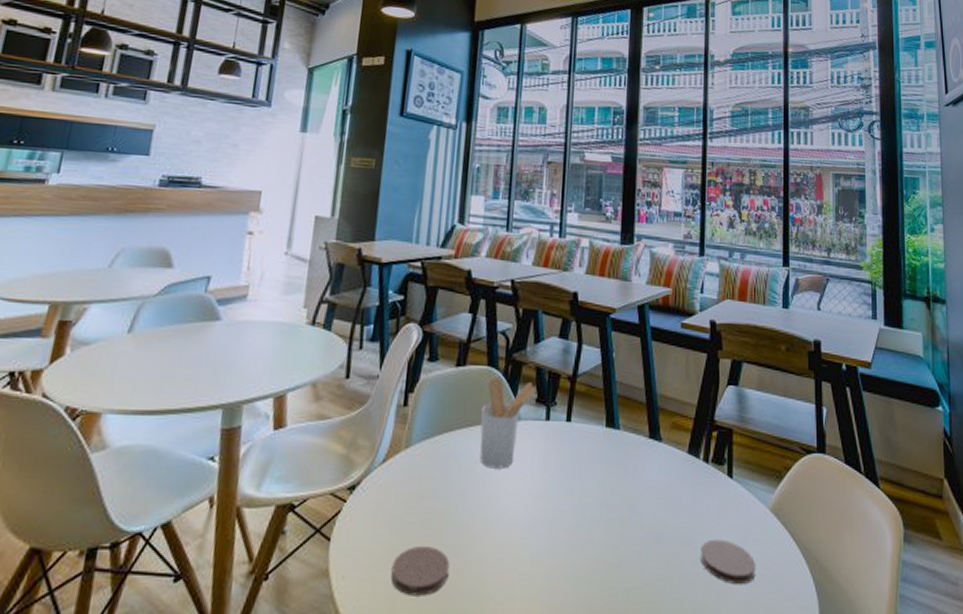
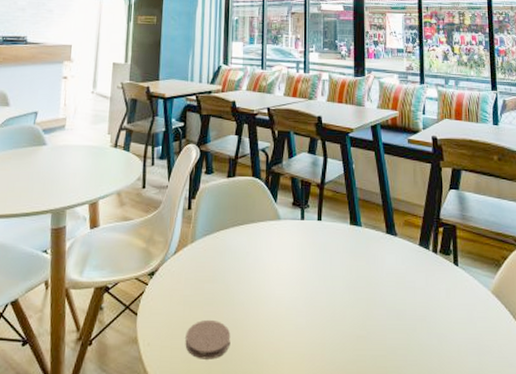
utensil holder: present [480,378,536,469] -> none [249,186,292,259]
coaster: present [700,539,756,584] -> none [434,316,483,353]

